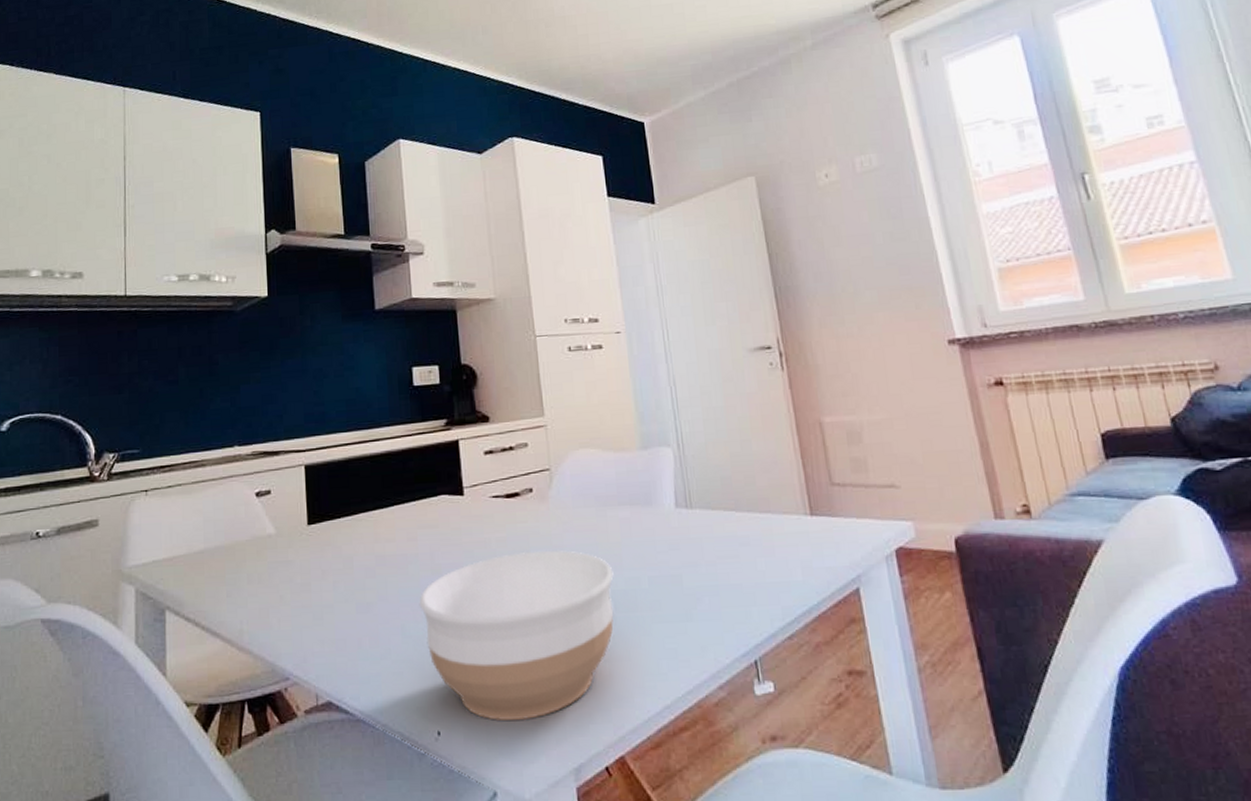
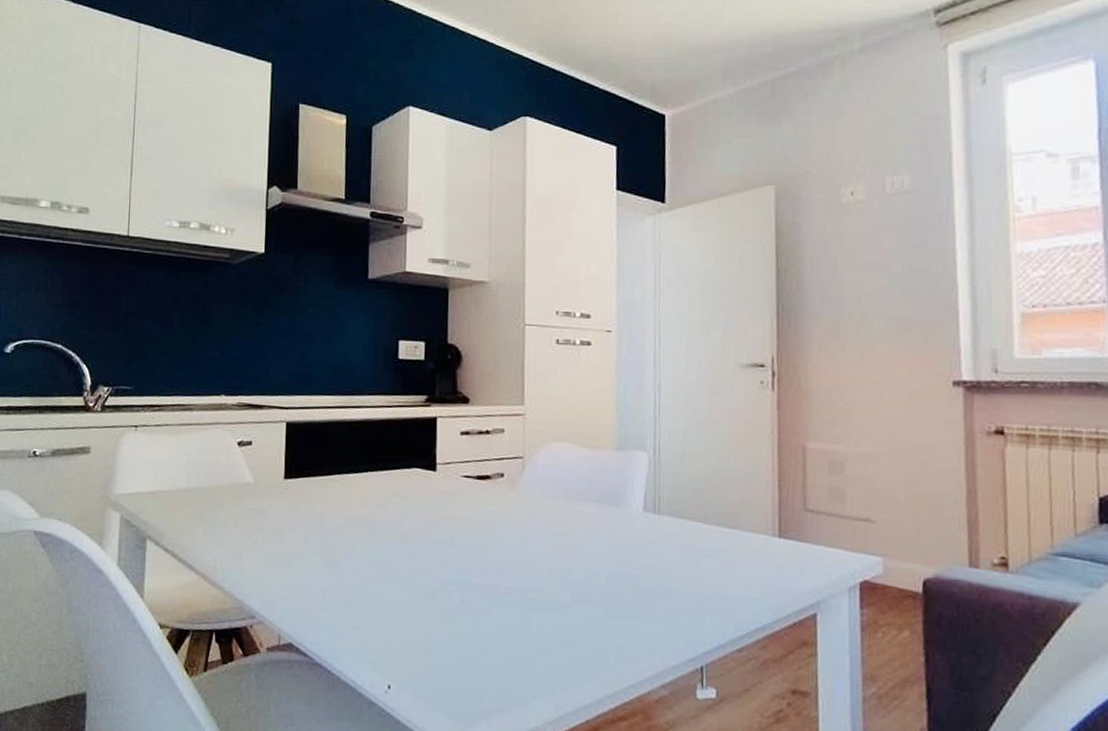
bowl: present [419,550,614,721] -> none [382,533,573,688]

